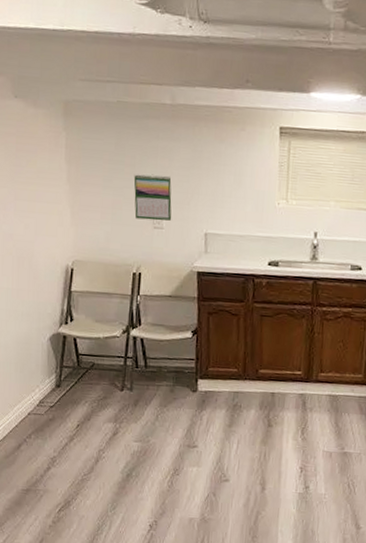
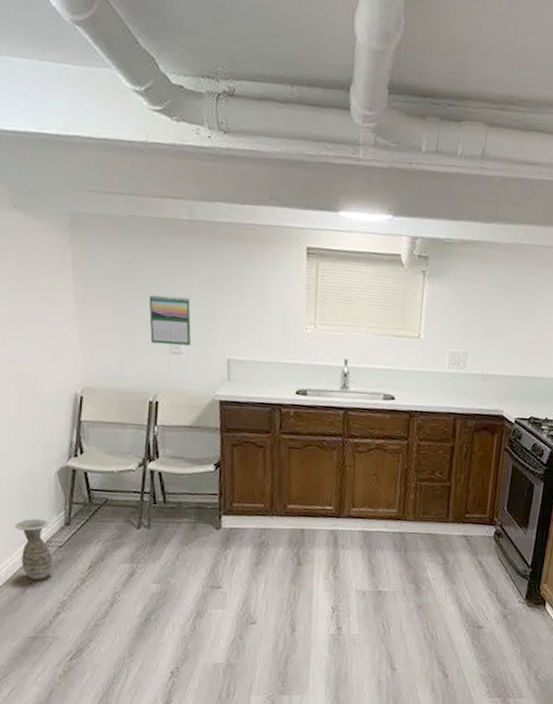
ceramic jug: none [11,380,44,437] -> present [15,518,52,580]

